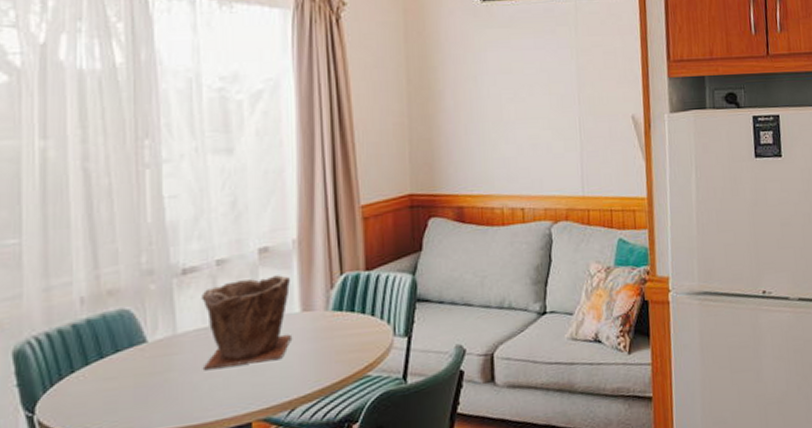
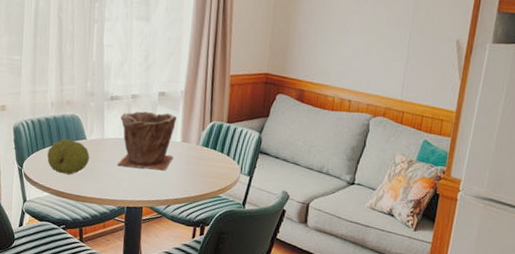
fruit: none [80,347,156,407] -> present [47,138,90,175]

